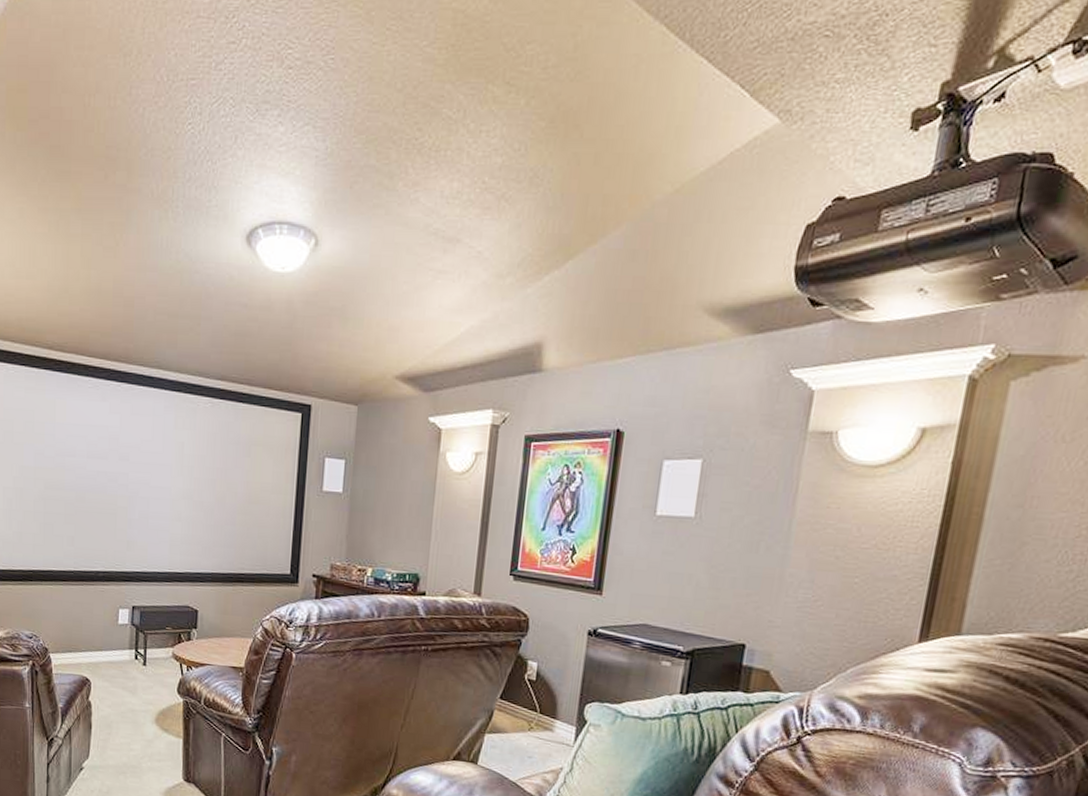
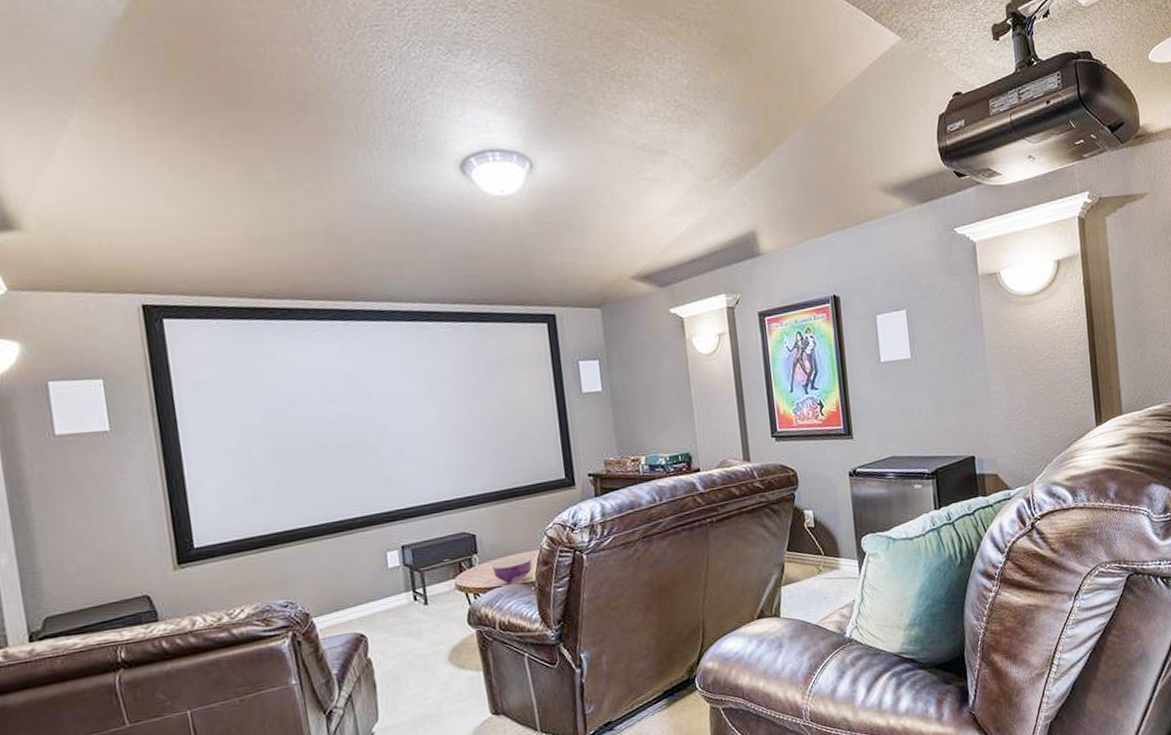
bowl: none [207,641,244,666] -> present [492,557,533,585]

